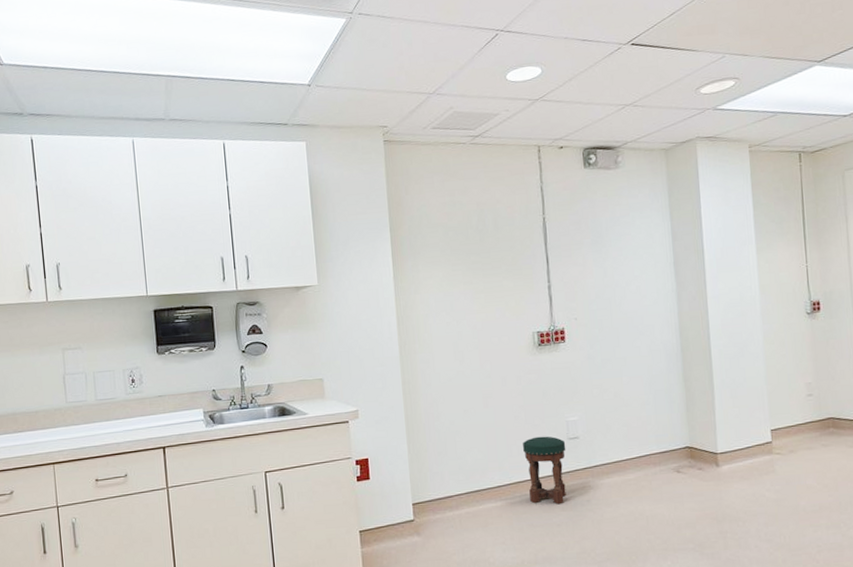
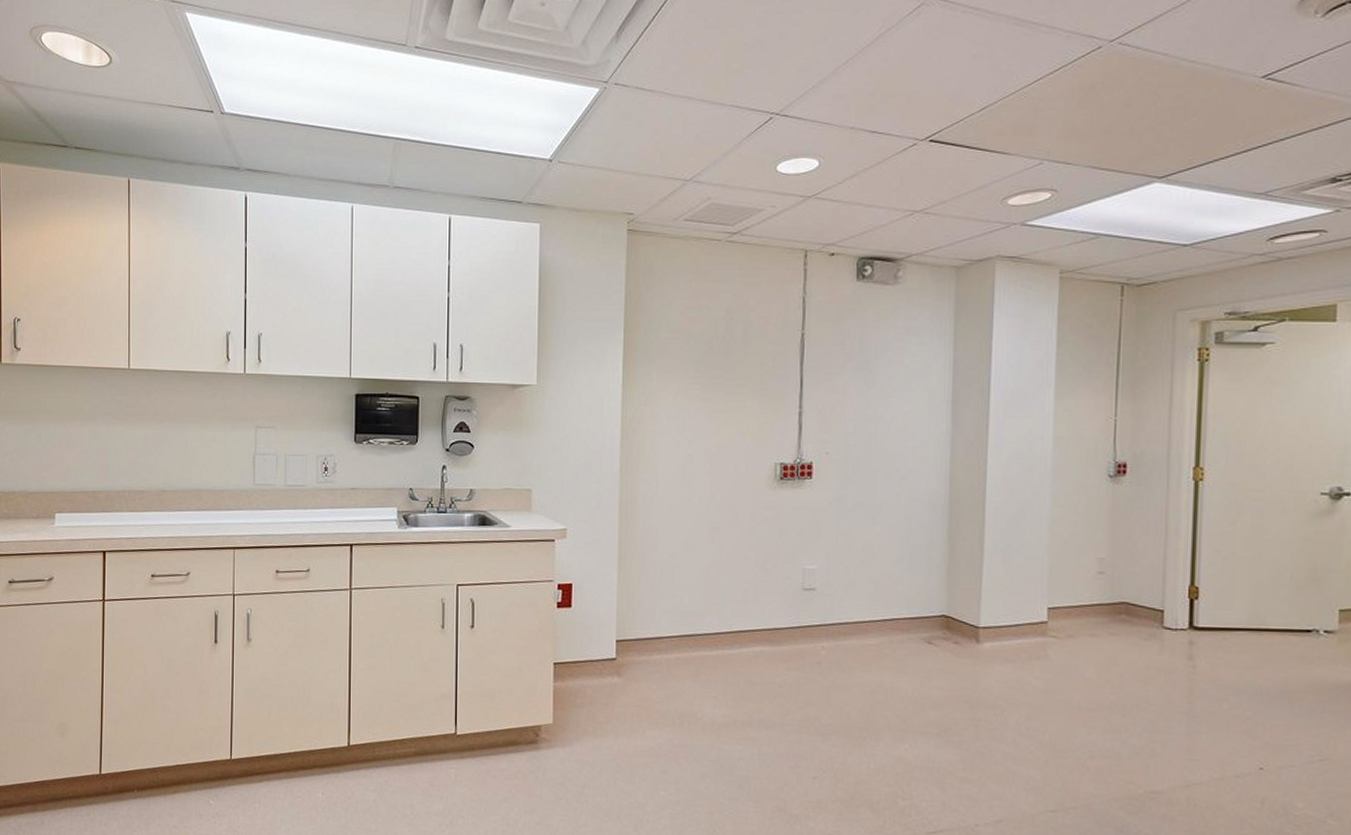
stool: present [522,436,566,505] -> none [748,582,800,663]

